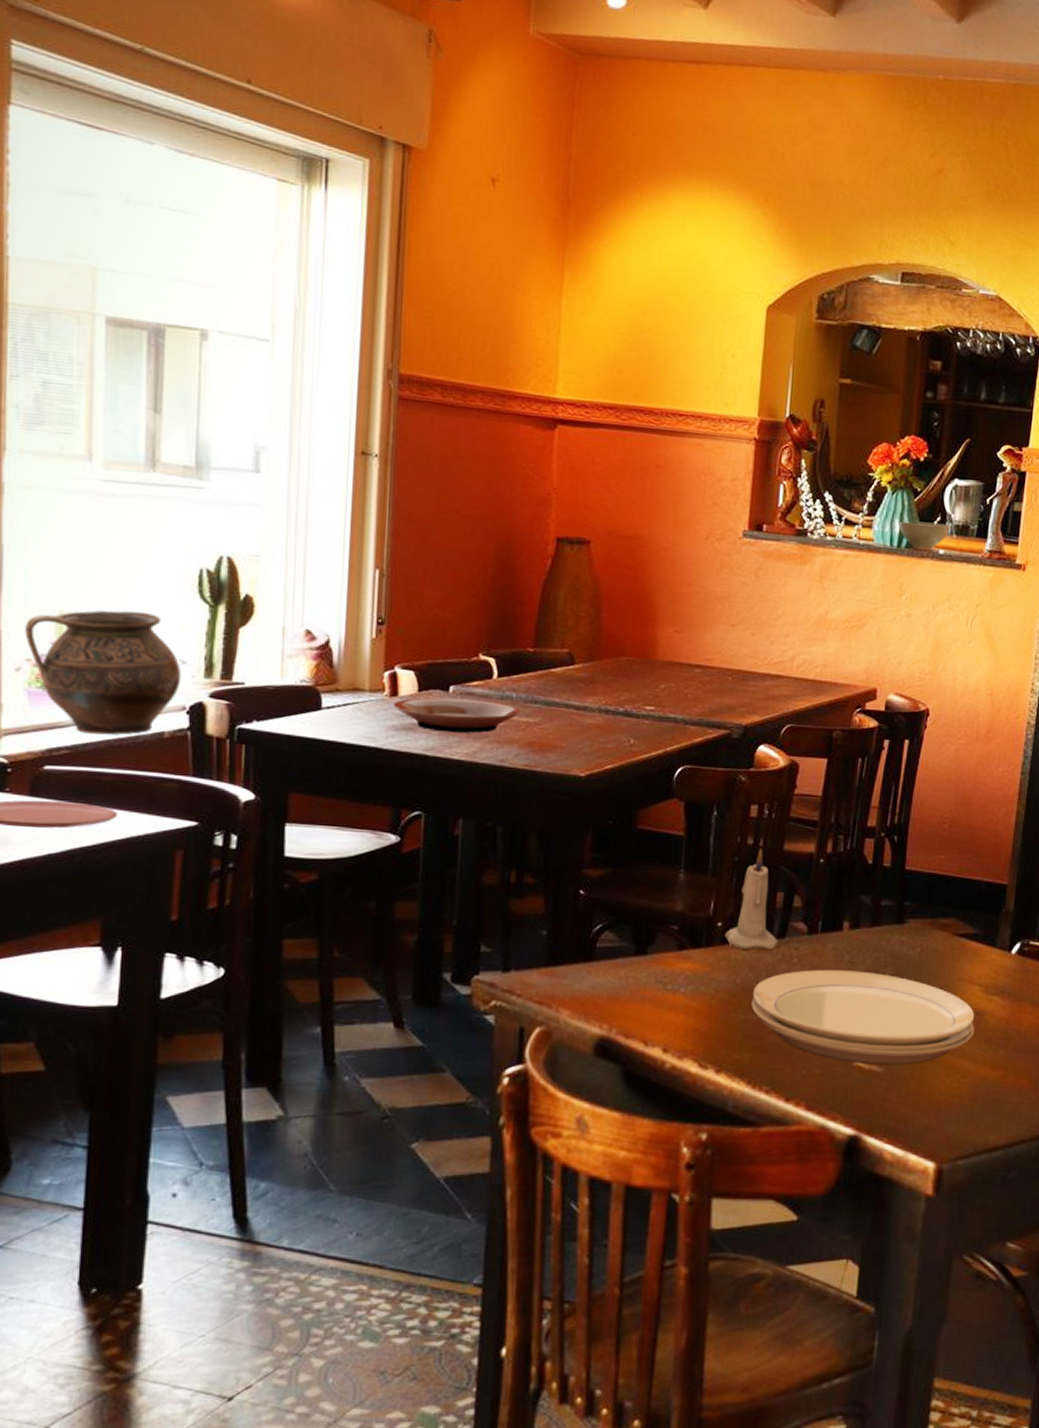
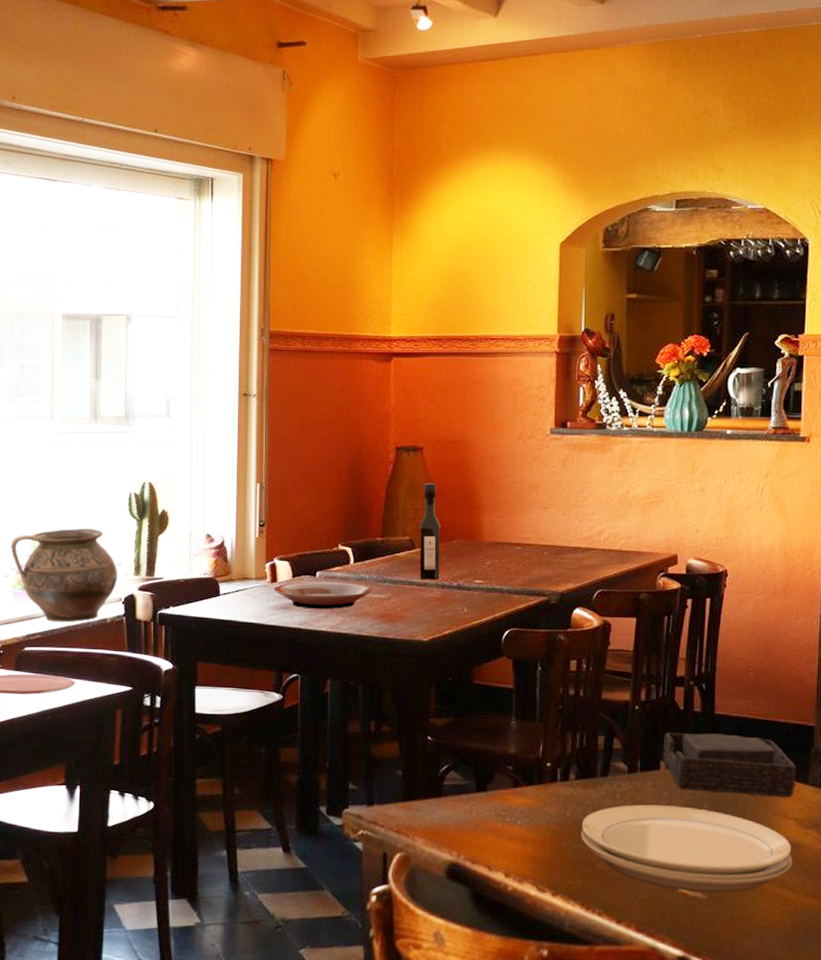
bottle: none [578,585,609,704] -> present [418,483,442,580]
candle: present [724,848,778,950] -> none [554,698,602,787]
napkin holder: none [846,889,985,962] -> present [662,733,796,798]
bowl: present [898,520,951,552] -> none [688,407,736,433]

